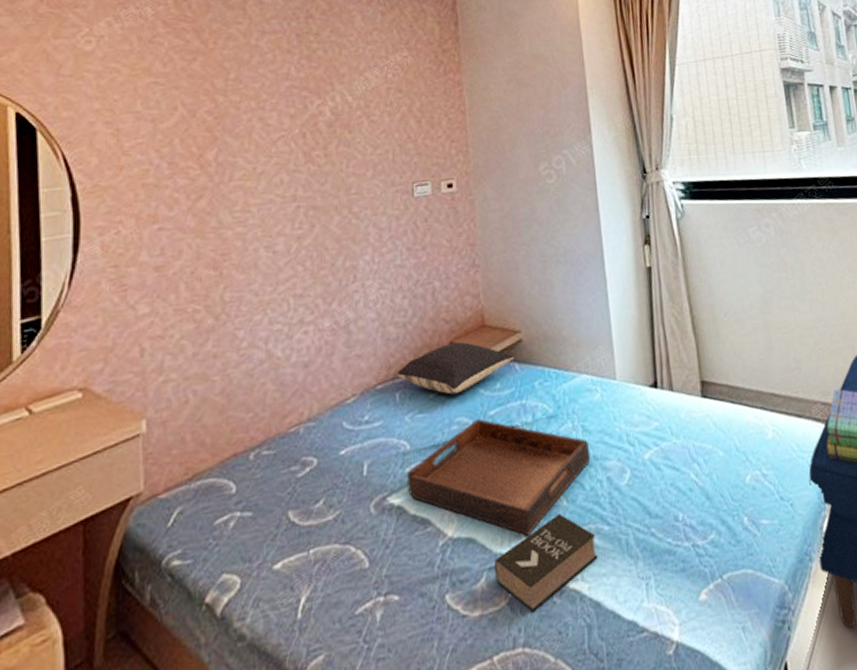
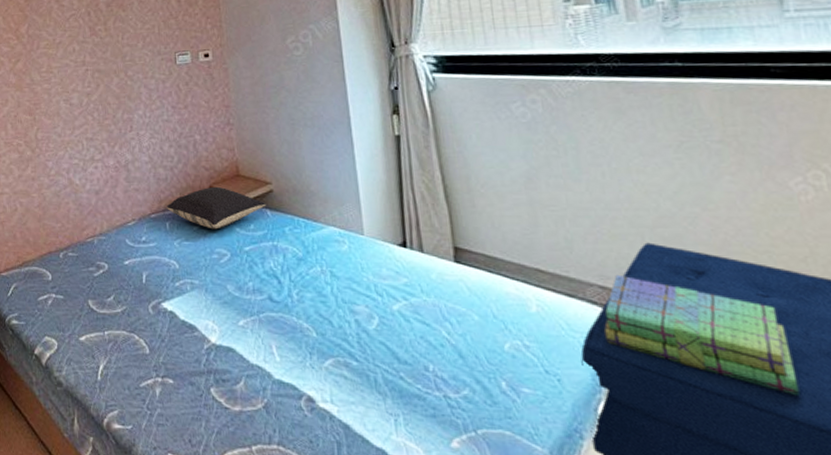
serving tray: present [407,419,591,536] -> none [177,252,339,356]
book: present [495,514,598,613] -> none [251,343,347,419]

